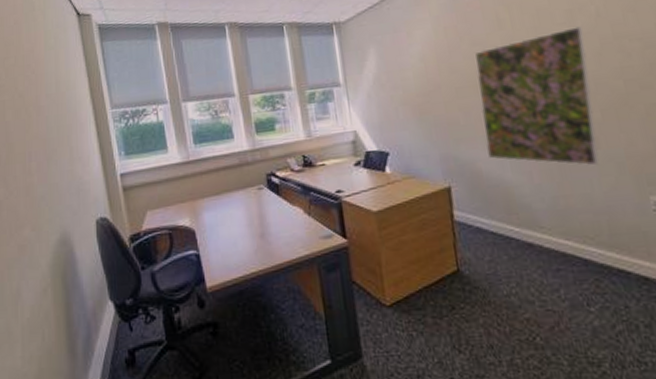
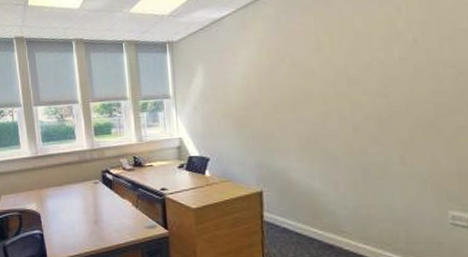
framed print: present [474,26,599,166] -> none [293,52,403,181]

